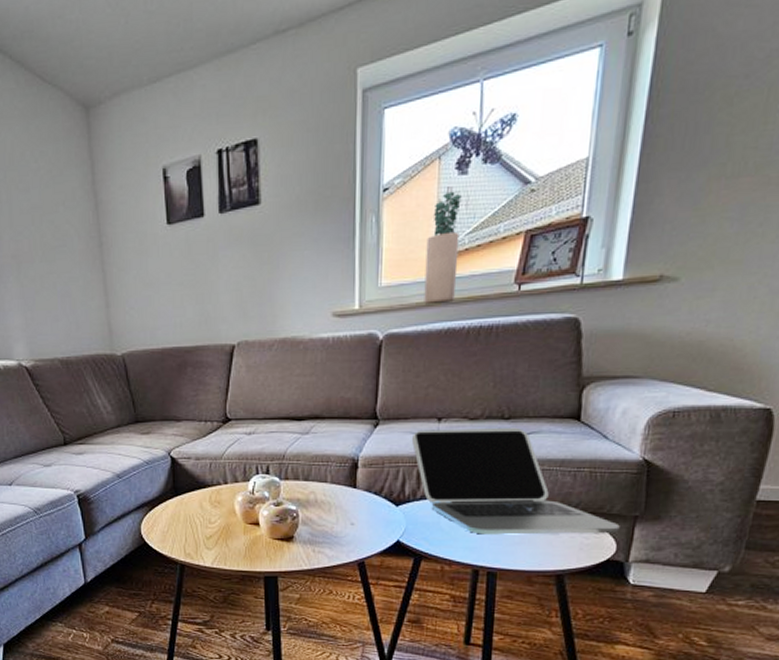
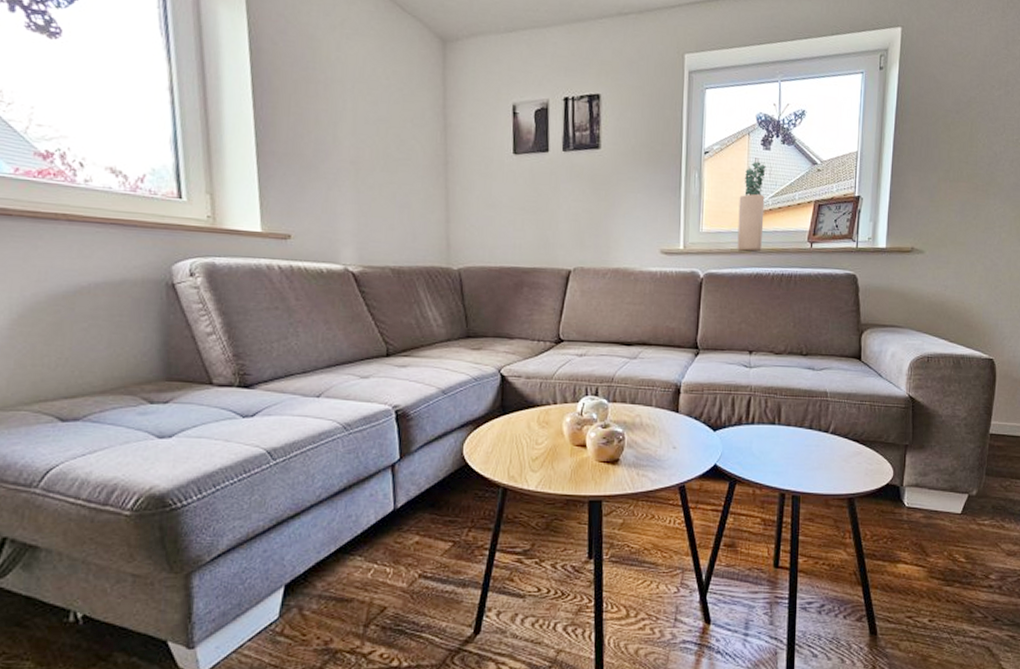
laptop: present [411,427,620,535] -> none [727,360,895,461]

